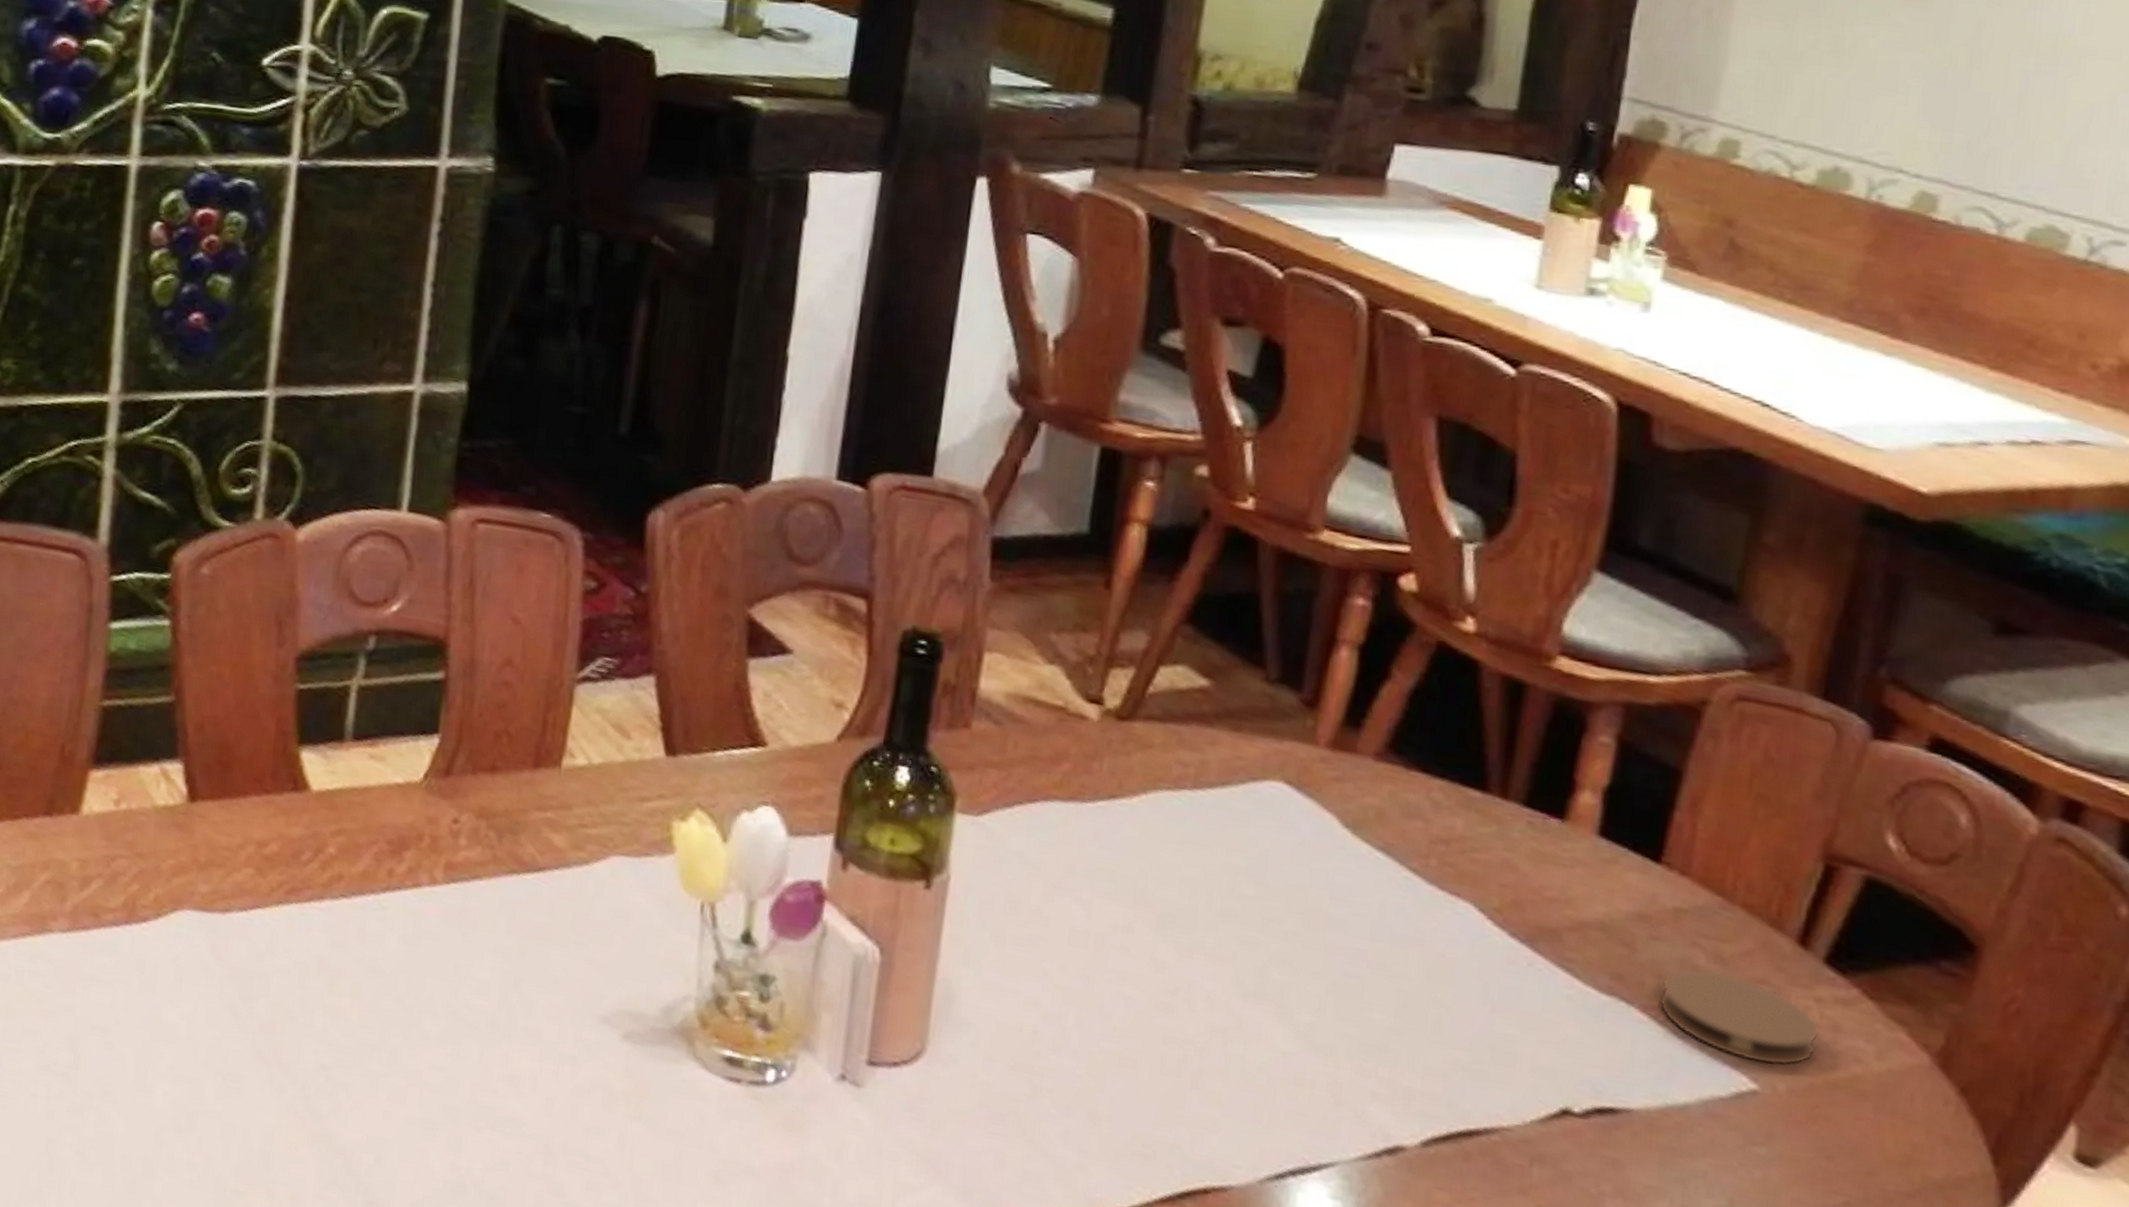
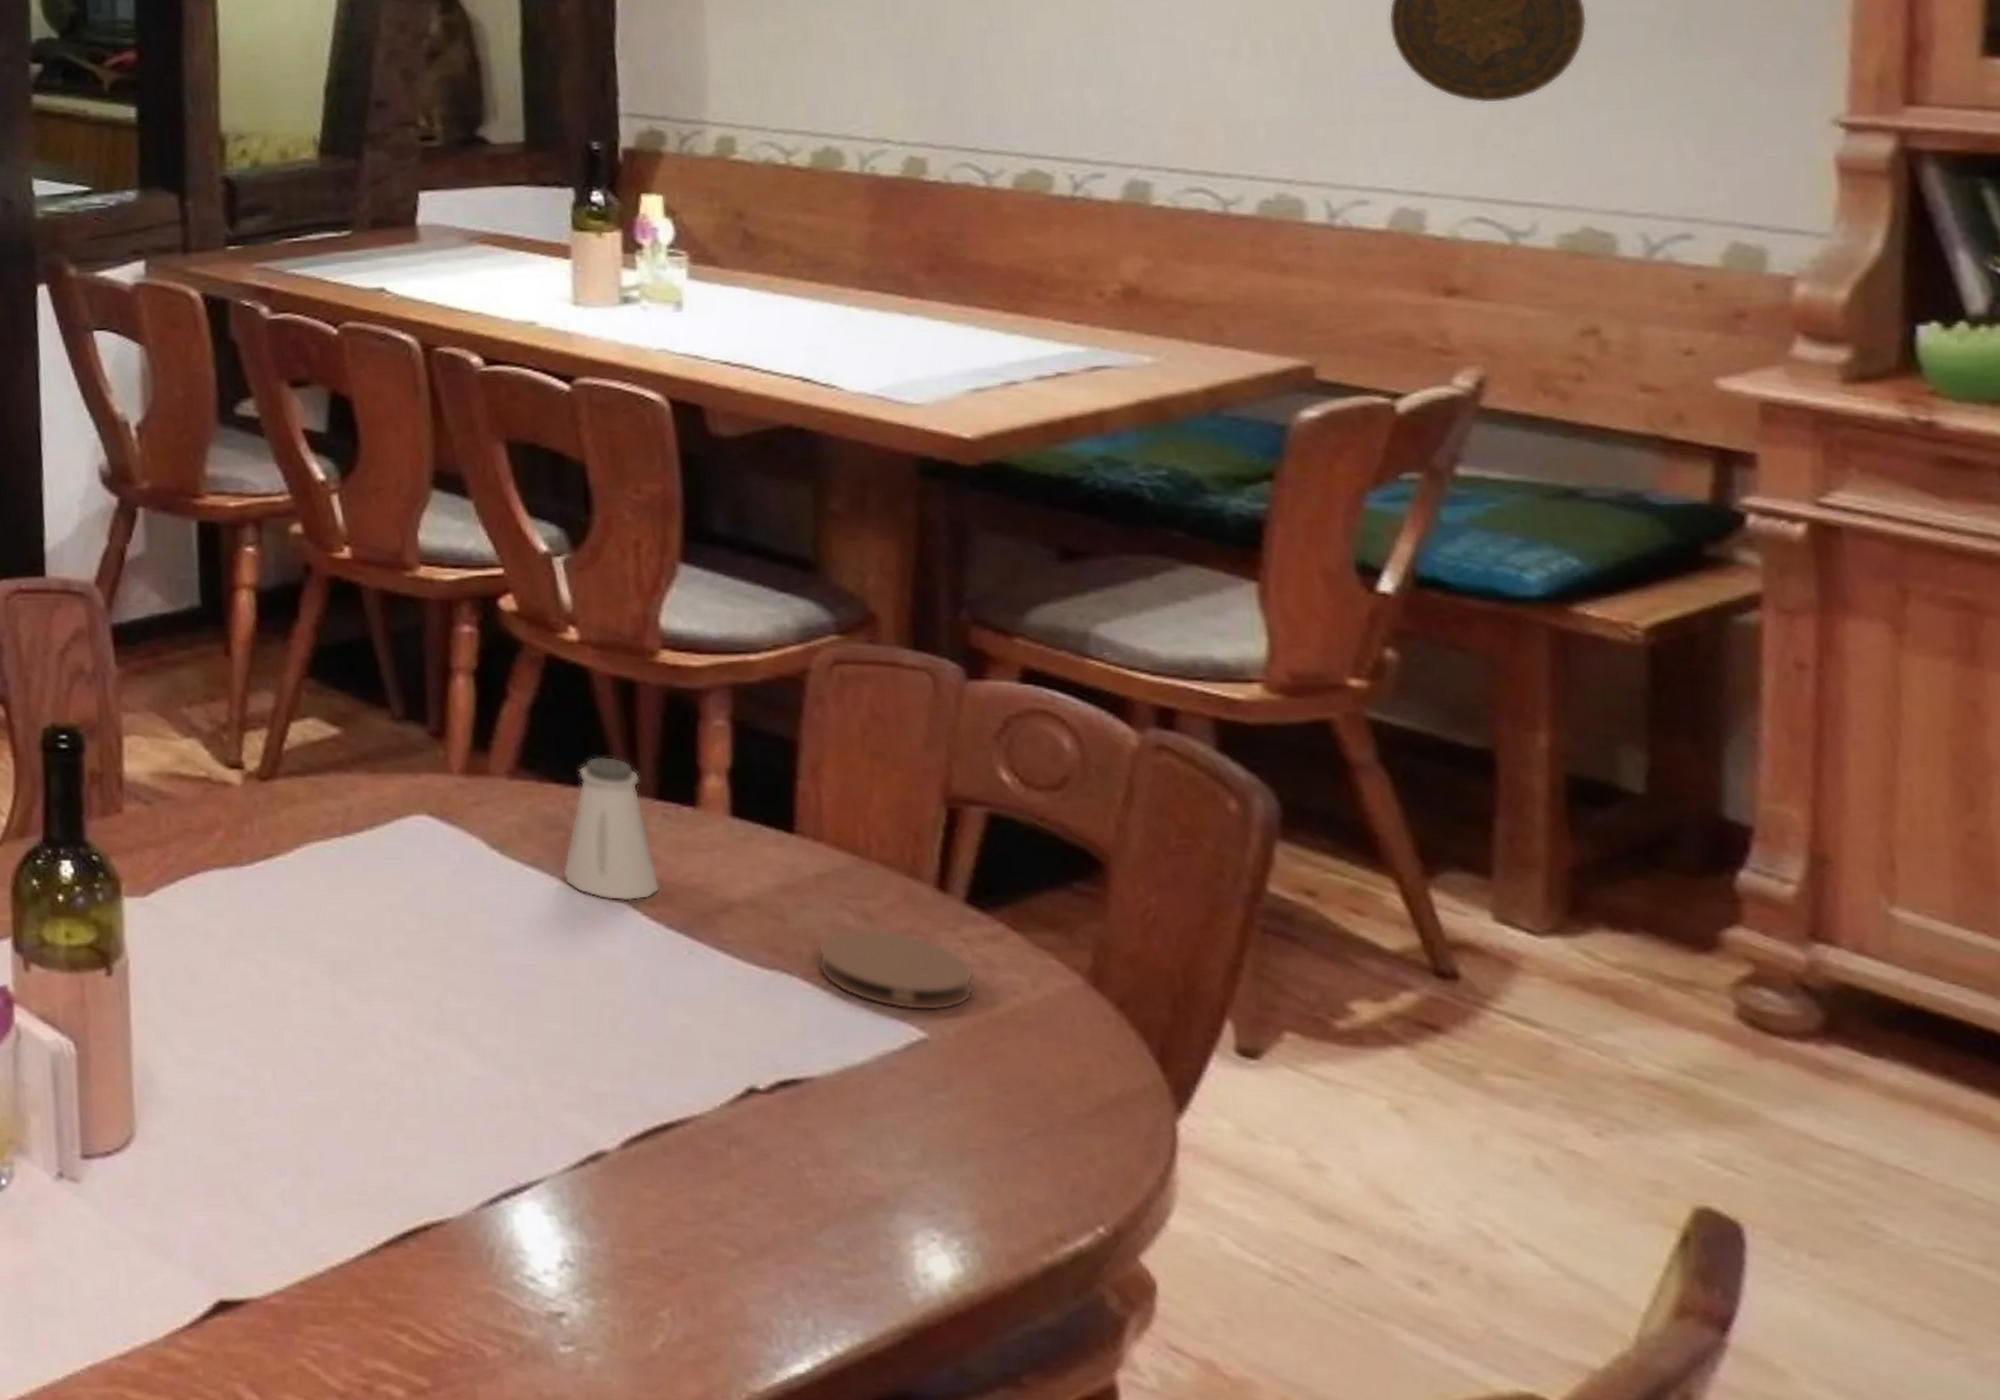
saltshaker: none [1412,751,1512,905] -> present [562,756,660,901]

